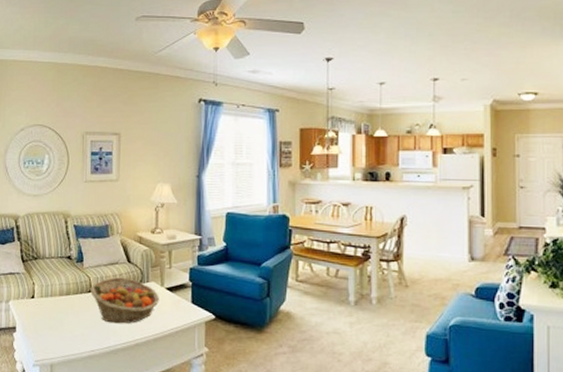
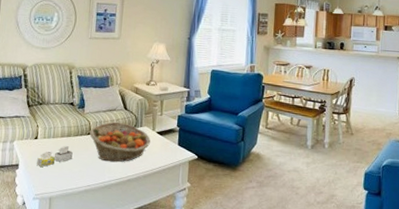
tissue box: none [35,305,73,329] -> present [37,146,73,167]

